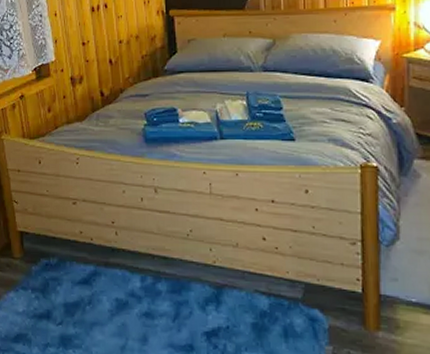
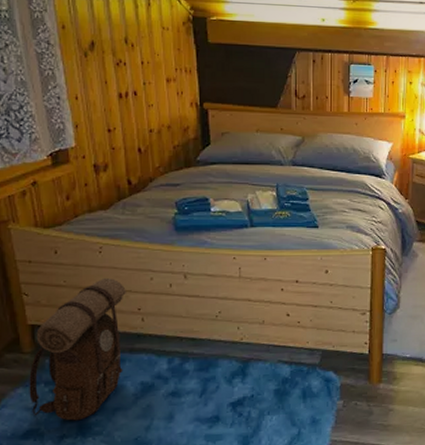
backpack: none [19,190,101,331] -> present [29,278,126,421]

